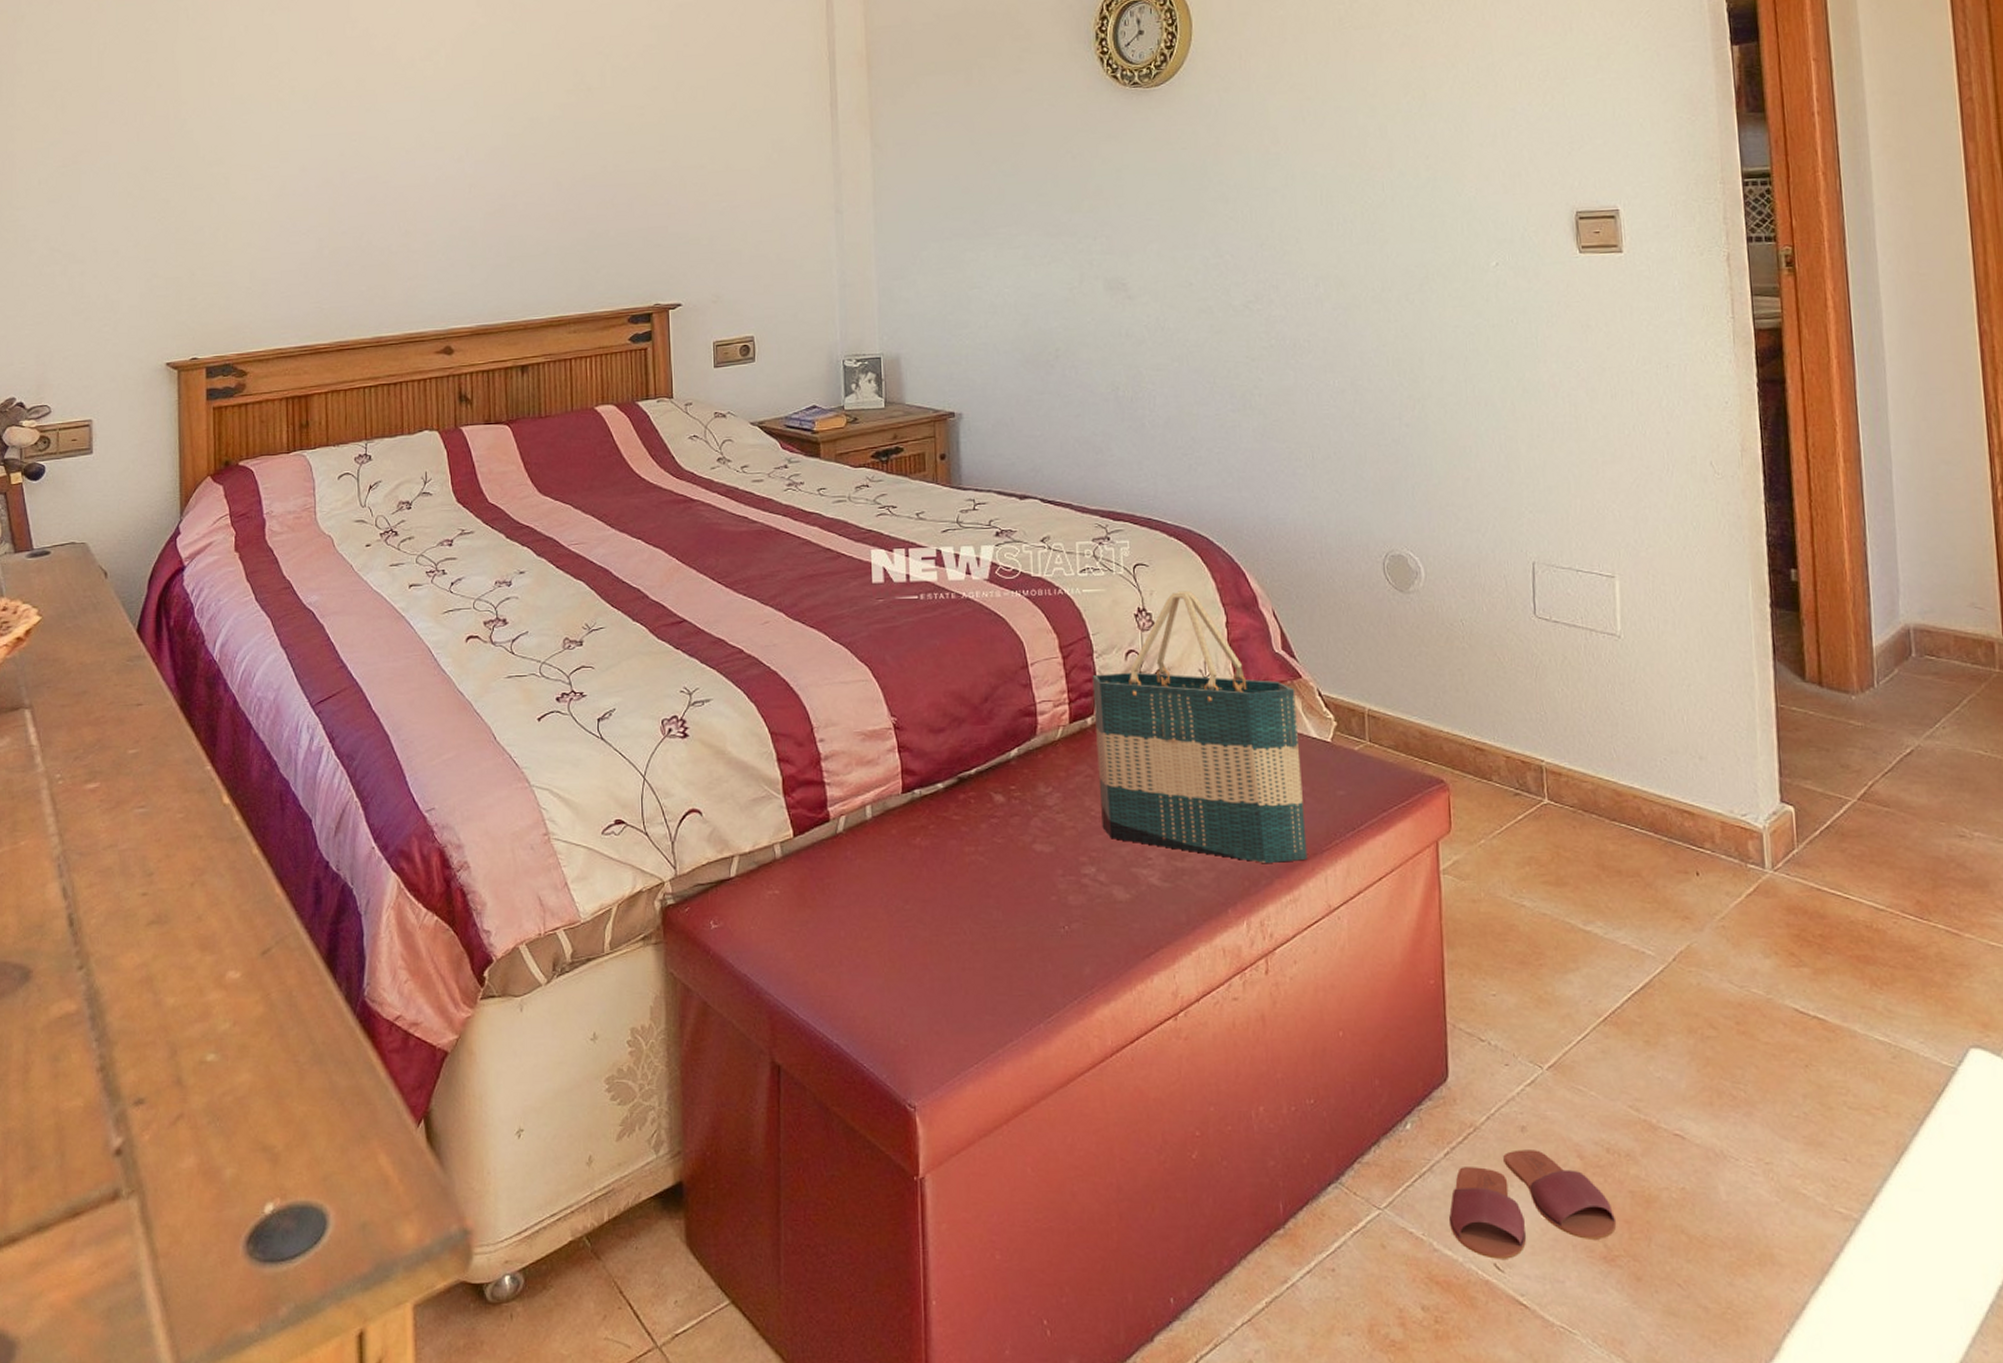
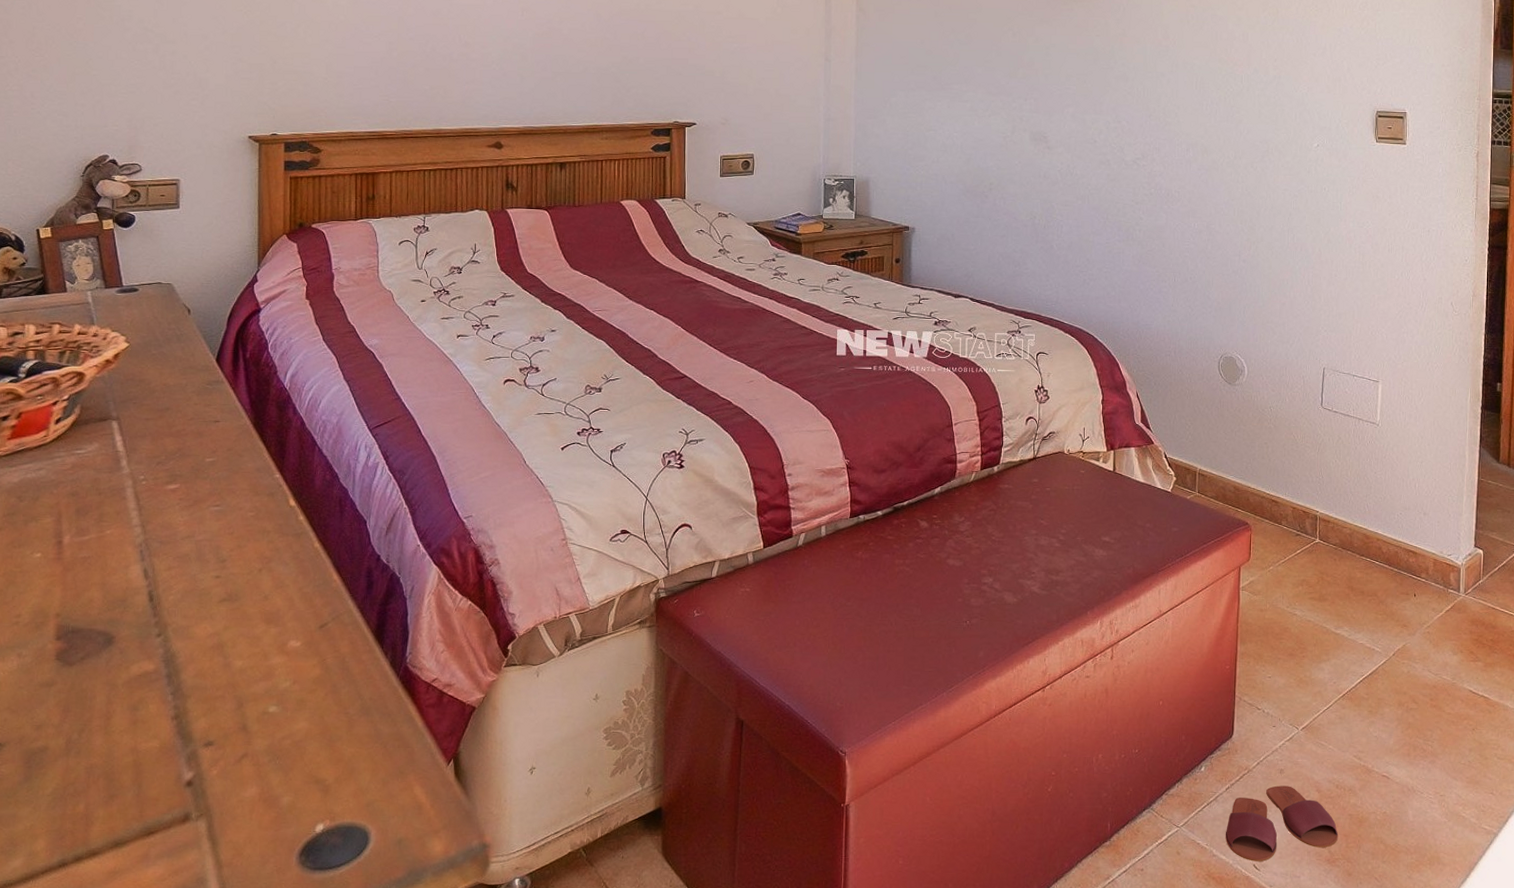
tote bag: present [1092,590,1308,863] -> none [999,374,1148,579]

